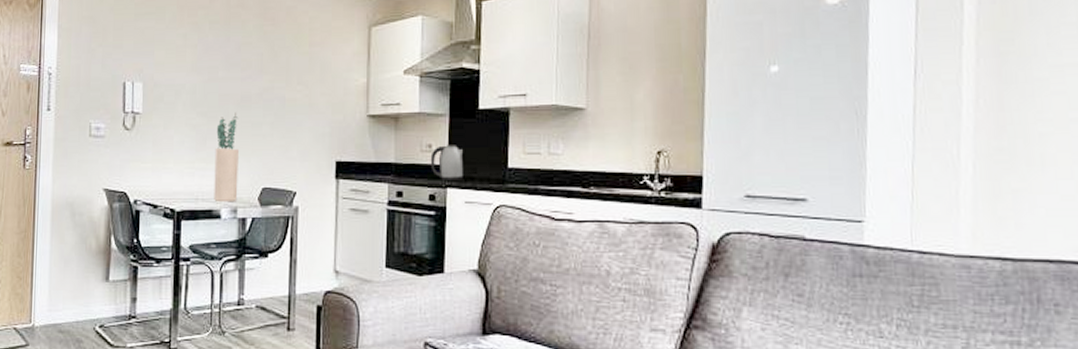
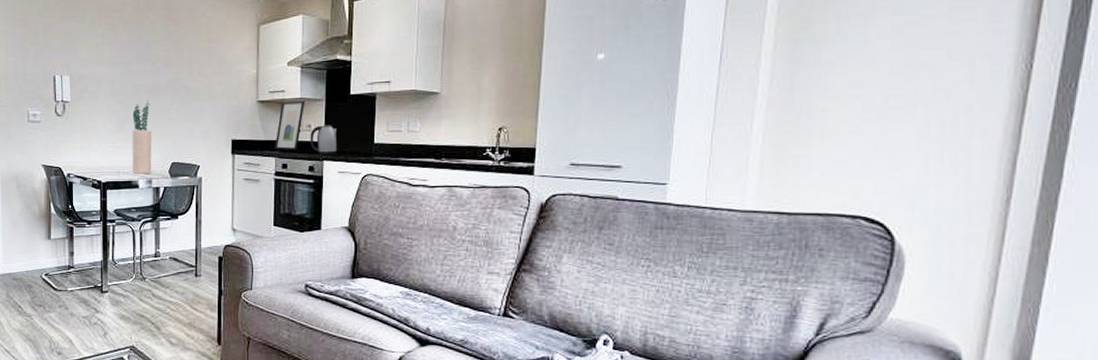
picture frame: none [388,115,425,175] -> present [275,100,306,150]

